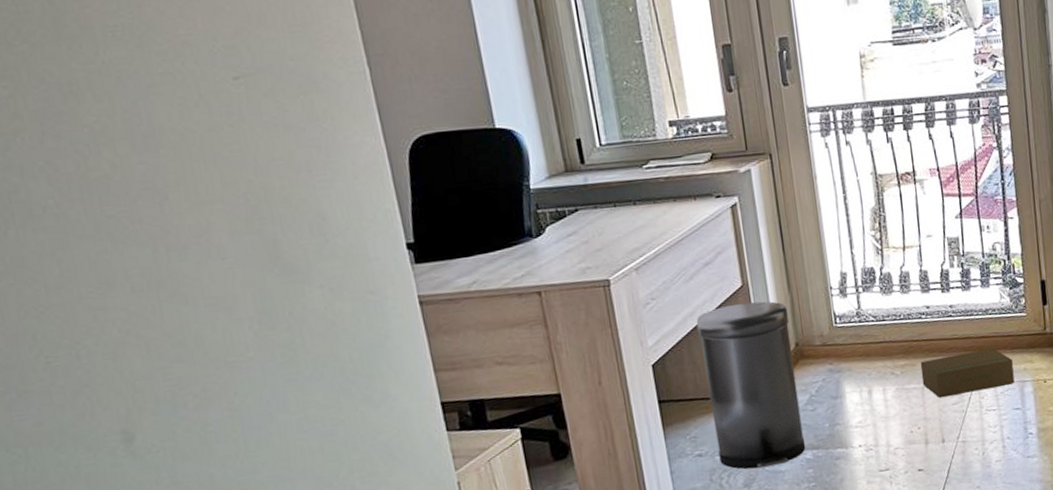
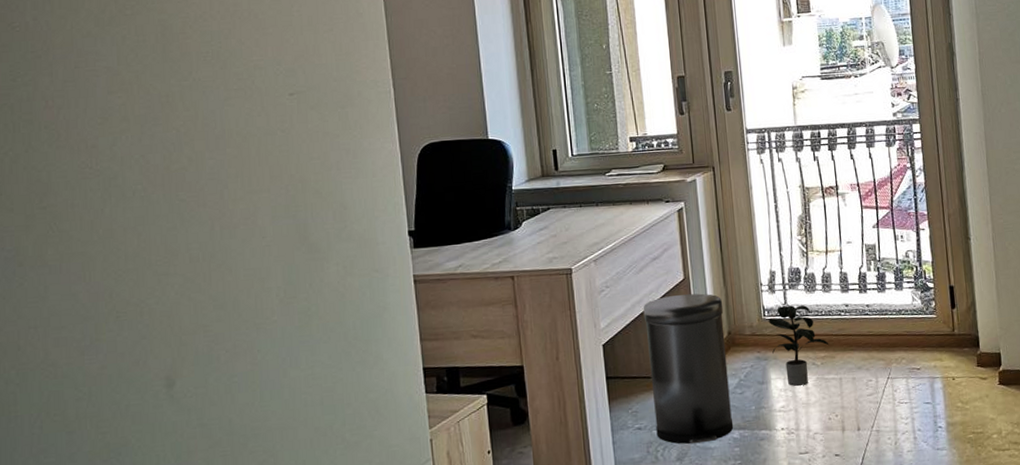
potted plant: none [840,309,909,400] -> present [768,305,829,387]
box: present [920,348,1015,398] -> none [838,345,925,389]

